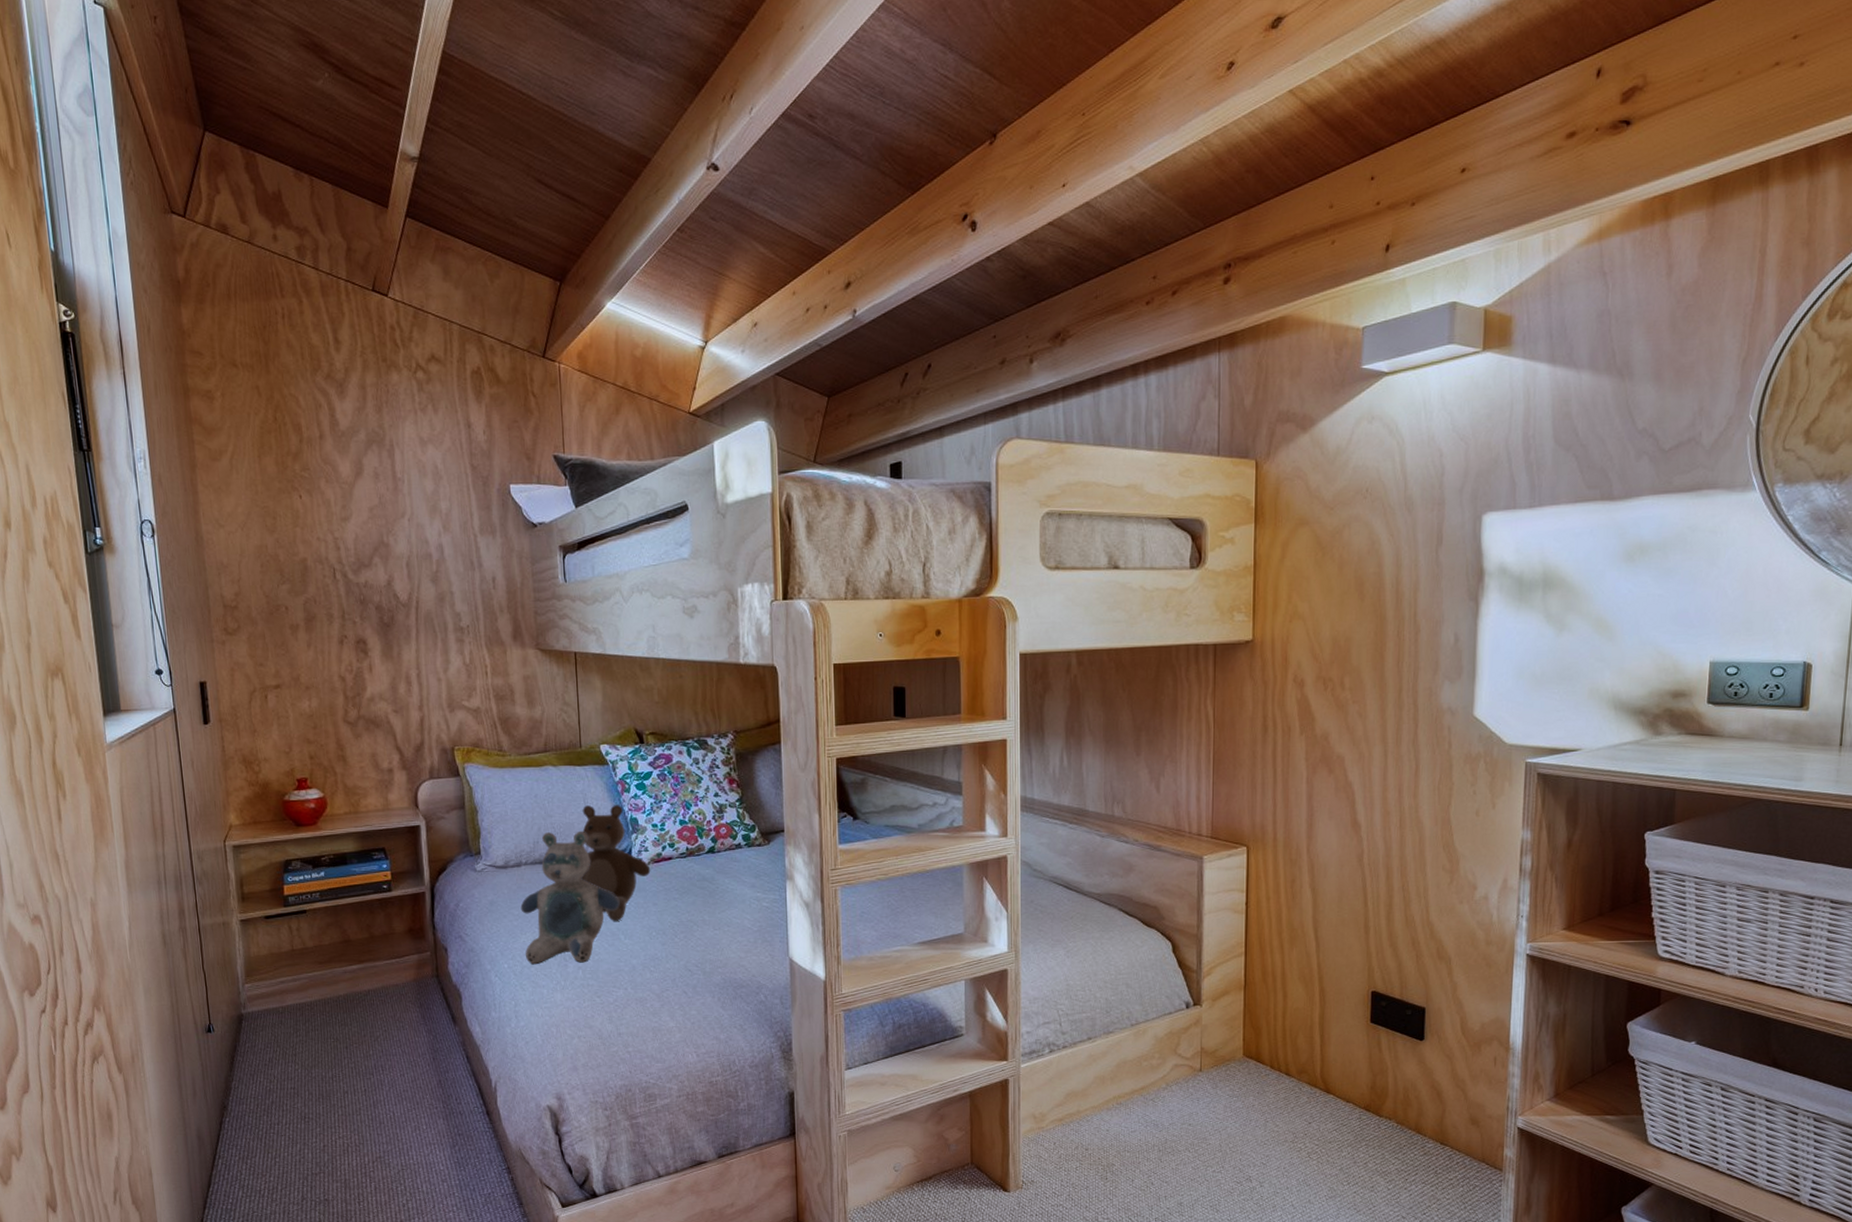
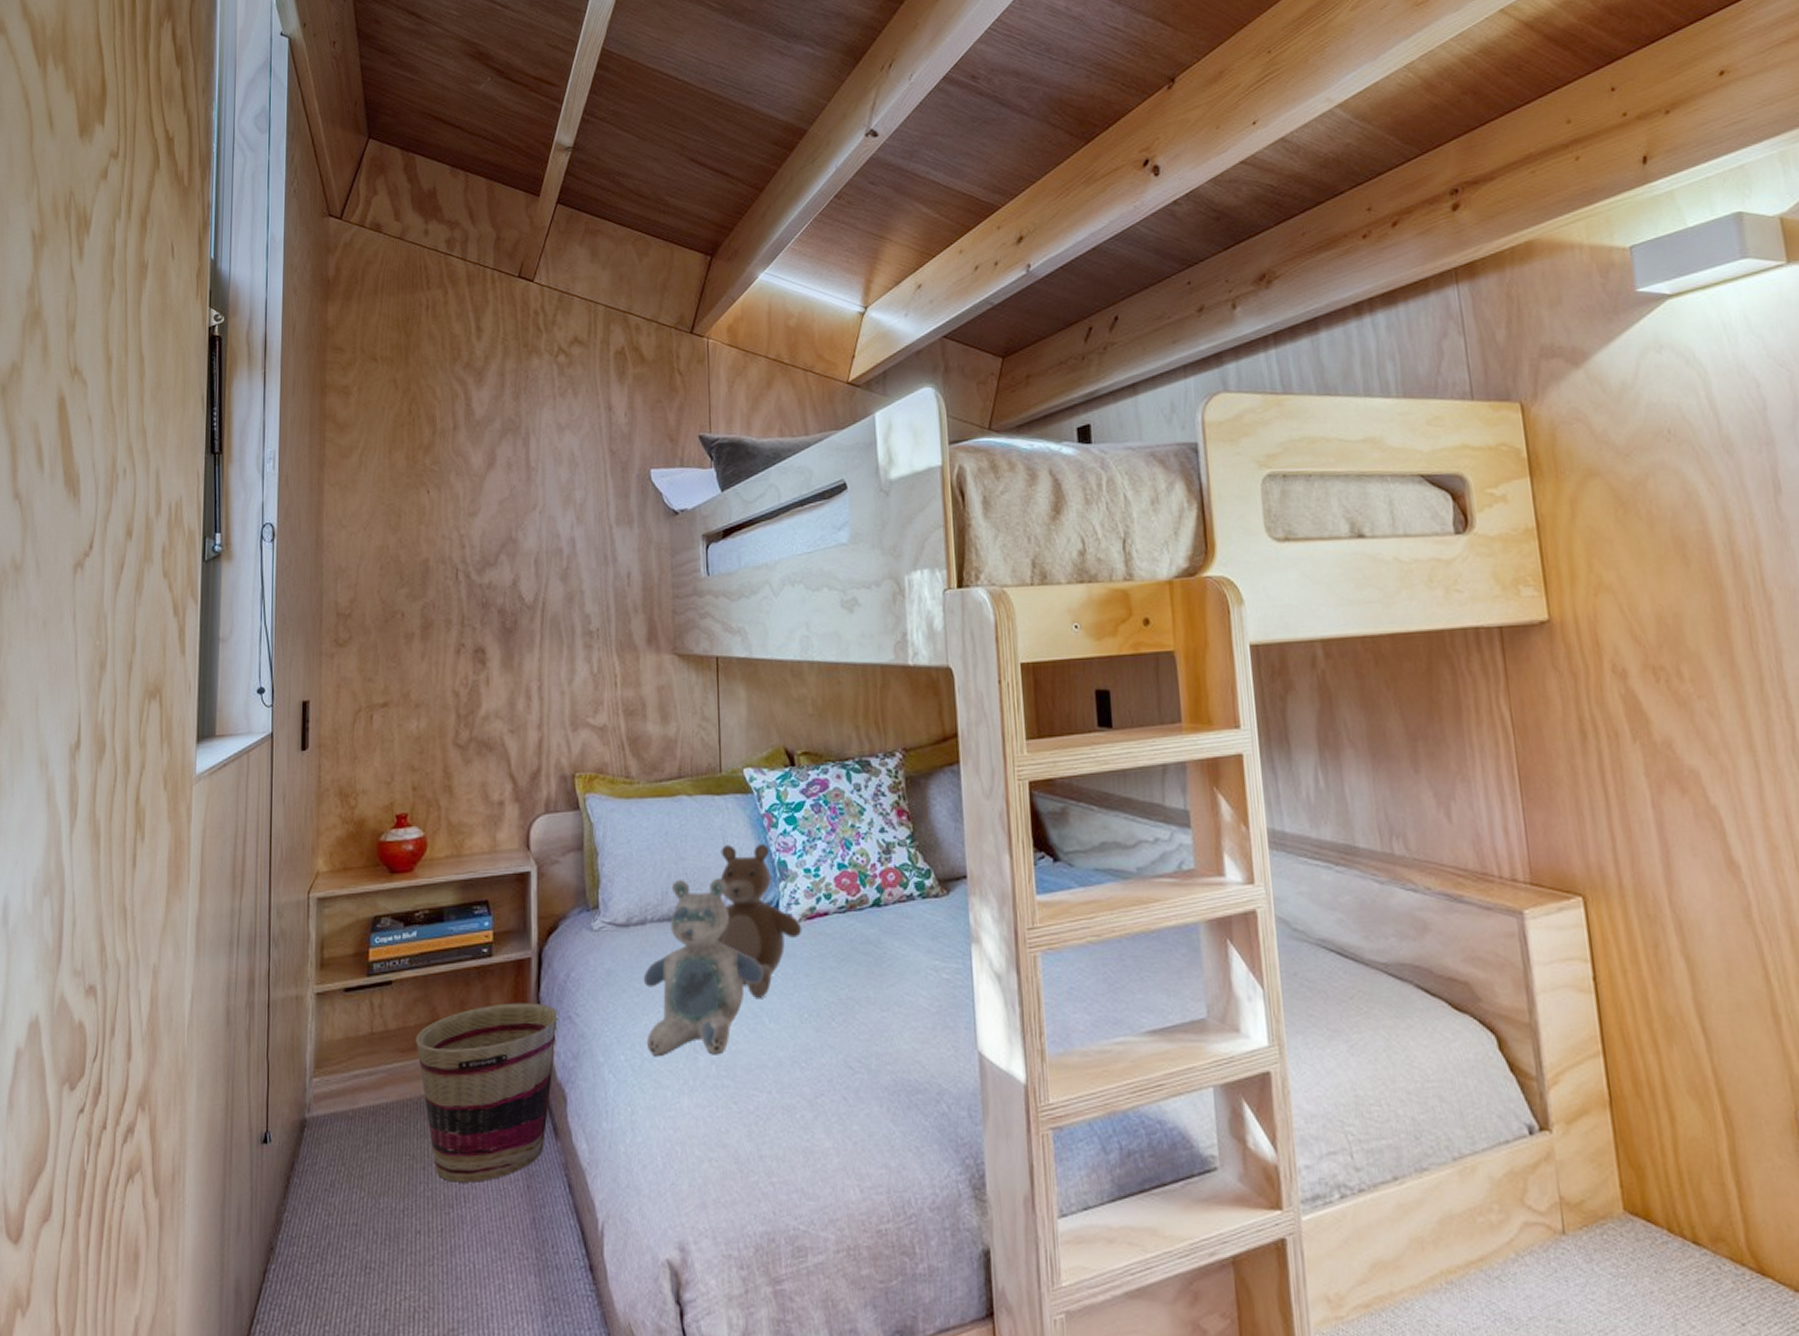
basket: none [331,926,452,1057] -> present [416,1002,559,1182]

